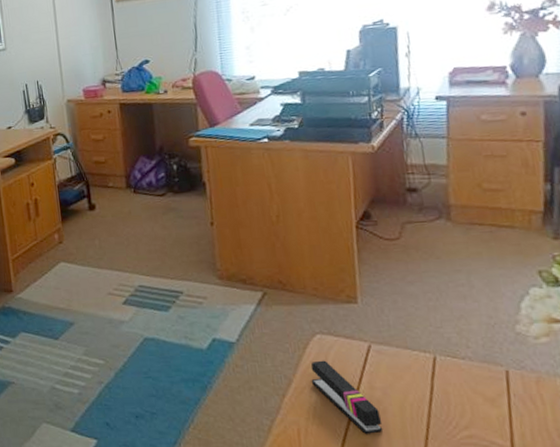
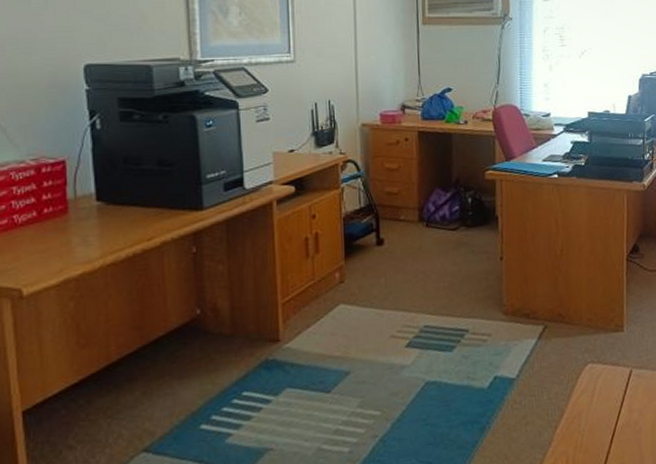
stapler: present [310,360,383,434] -> none [581,388,638,455]

